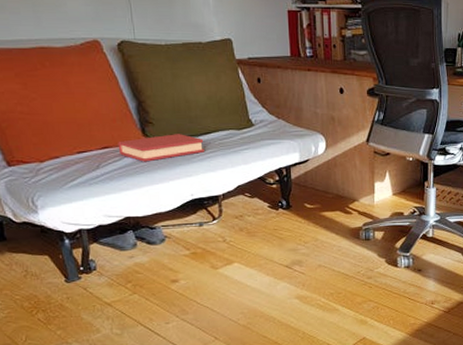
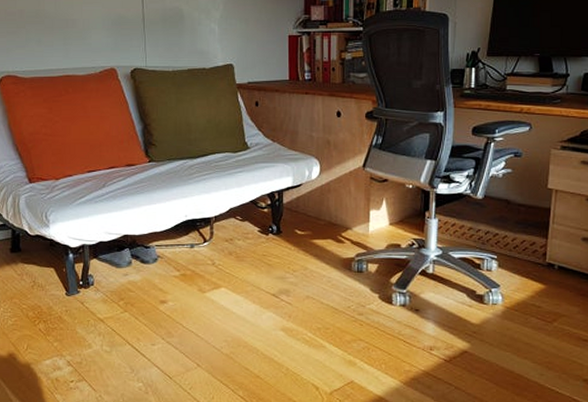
hardback book: present [118,134,205,162] -> none [123,155,201,182]

